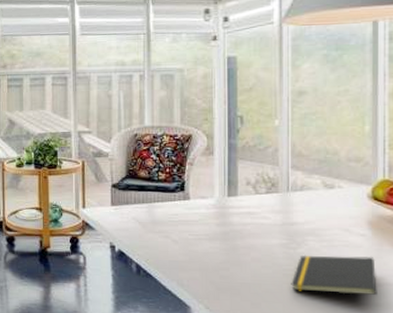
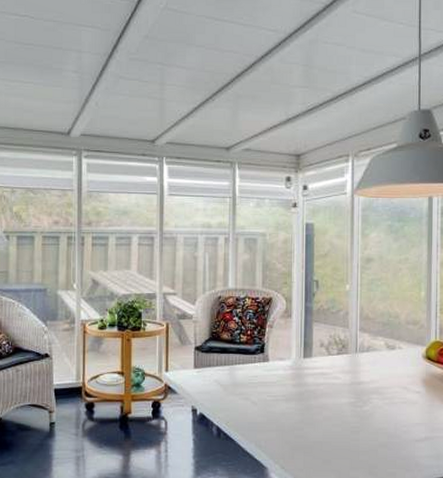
notepad: present [291,255,377,295] -> none [357,412,429,448]

